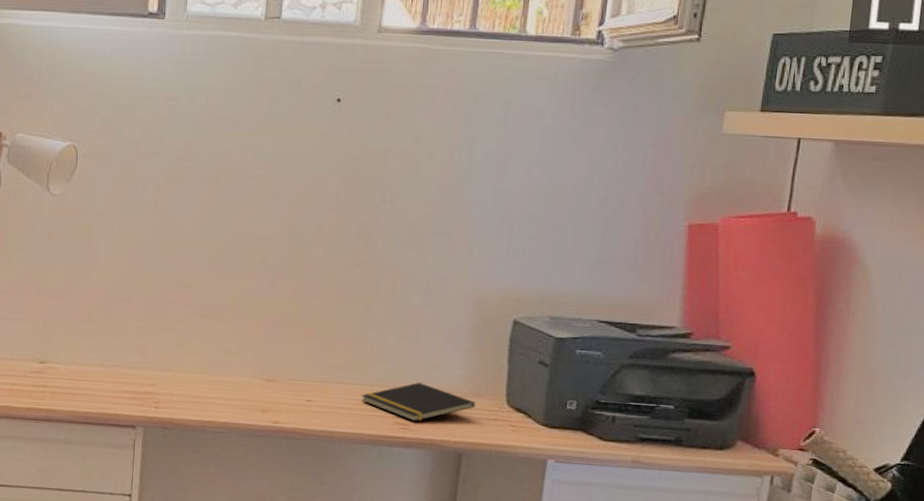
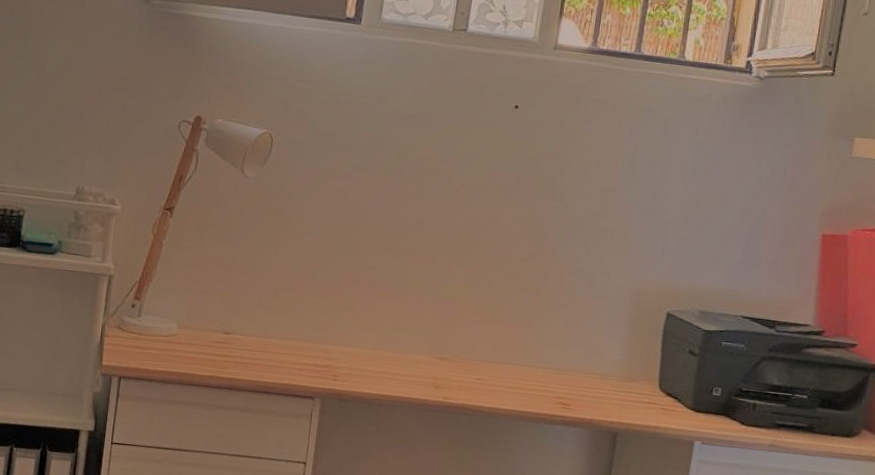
notepad: present [361,382,476,422] -> none [527,366,631,402]

